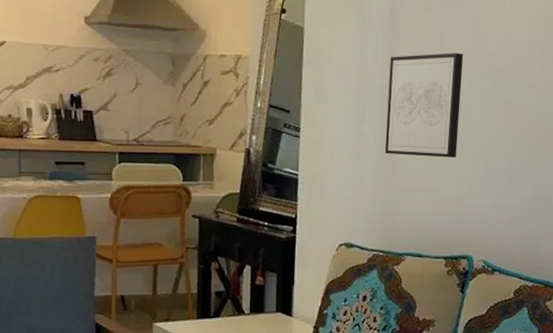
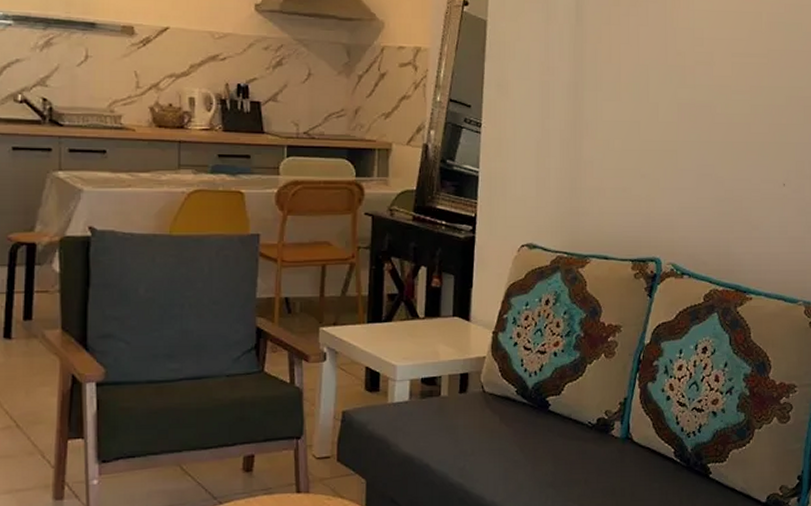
wall art: present [384,53,464,158] -> none [569,50,652,157]

